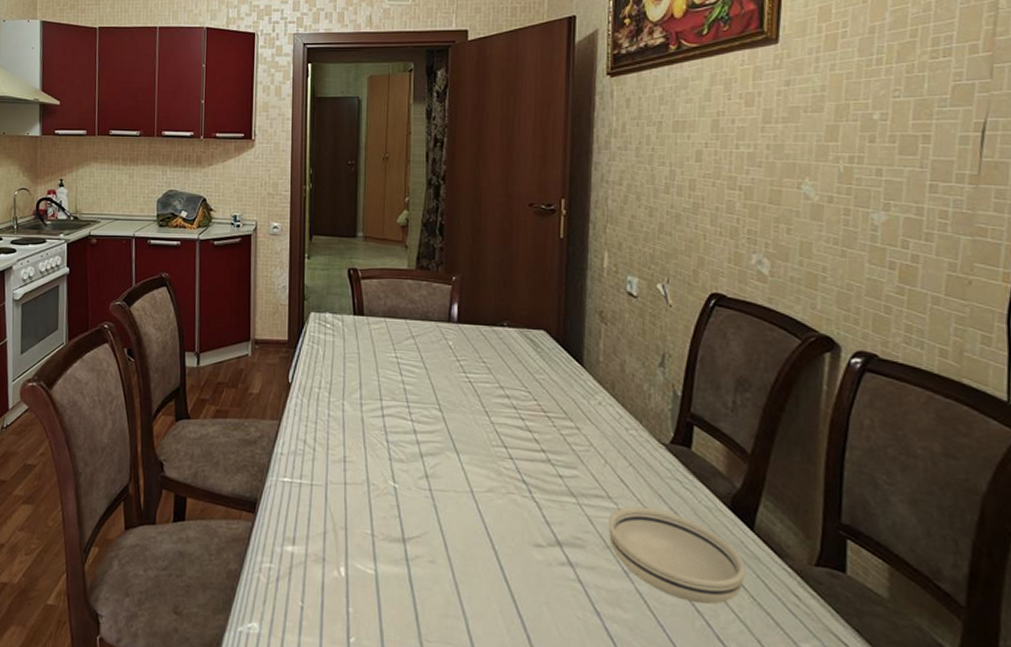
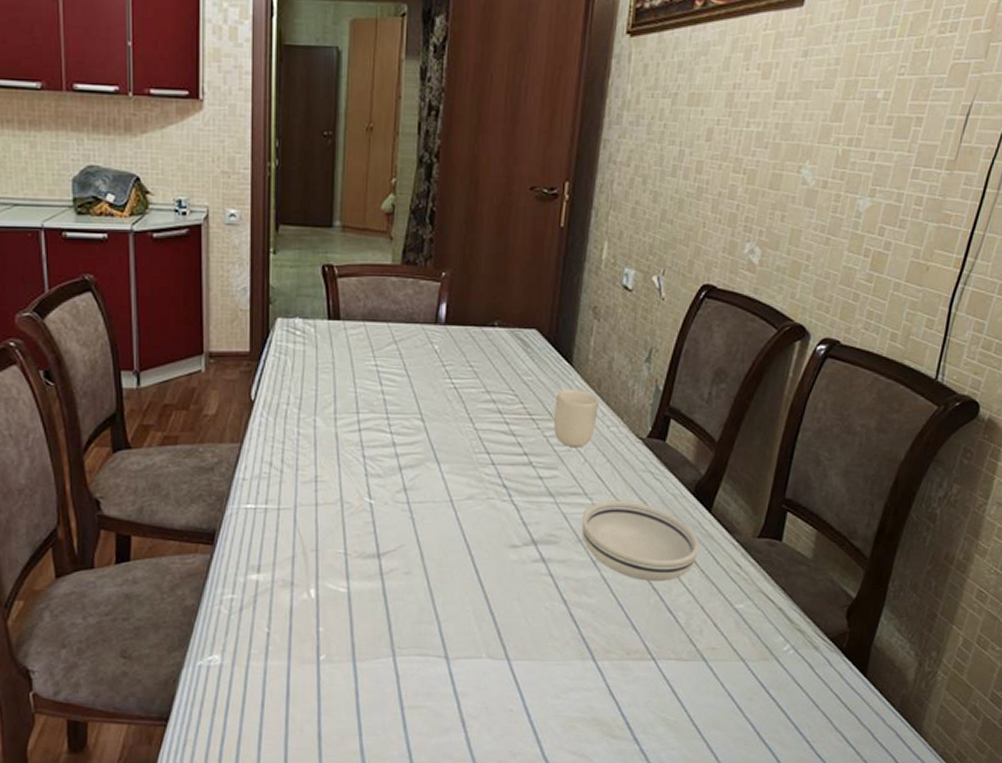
cup: none [569,388,614,449] -> present [554,389,599,448]

